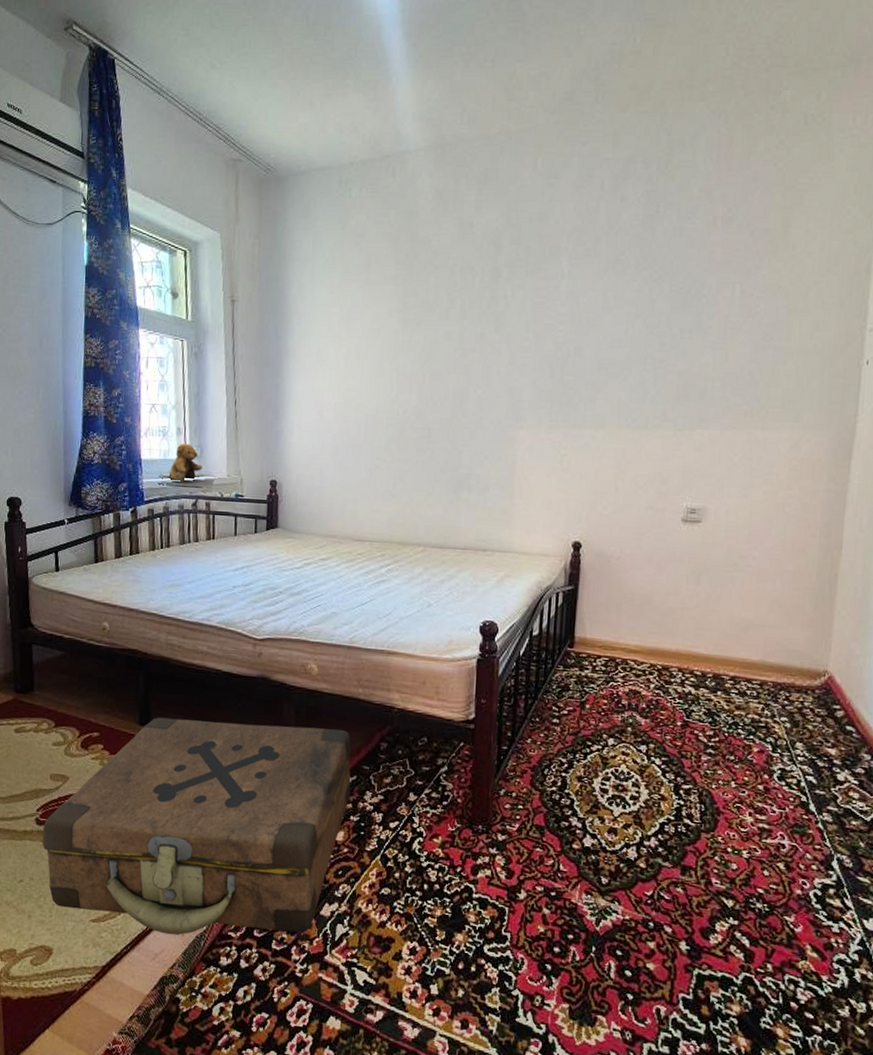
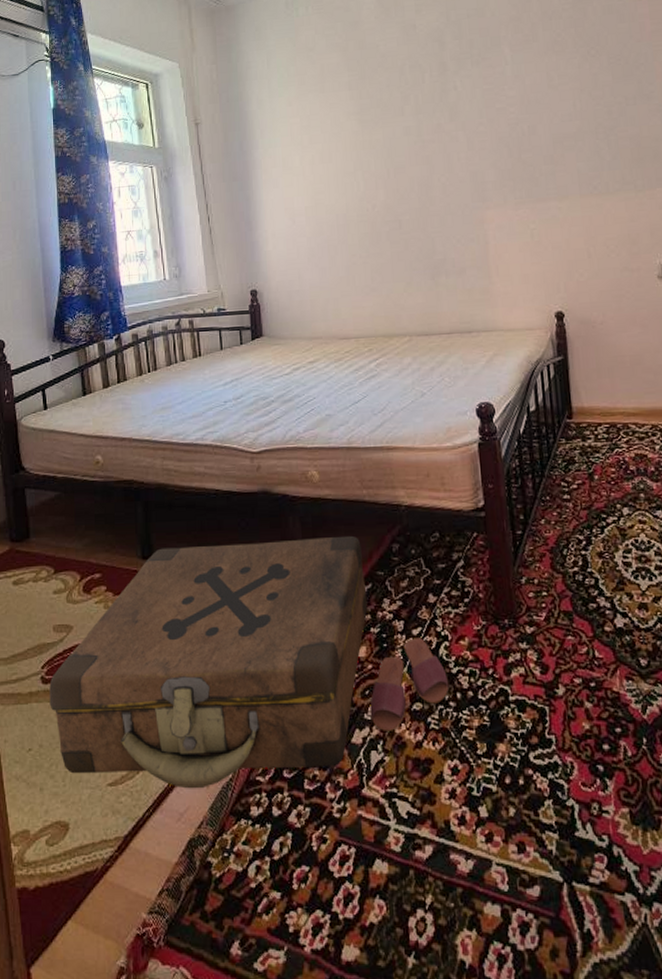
teddy bear: present [157,443,214,490] -> none [138,264,195,309]
slippers: none [340,830,418,910] -> present [370,638,449,731]

